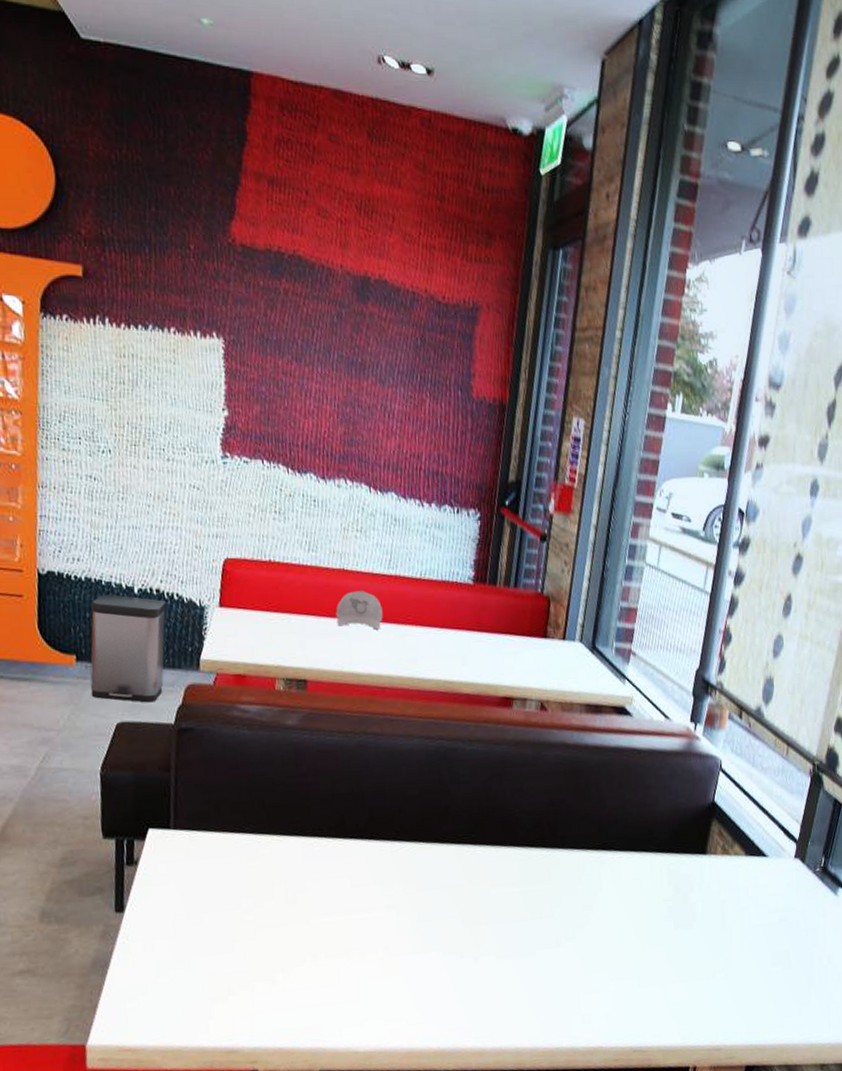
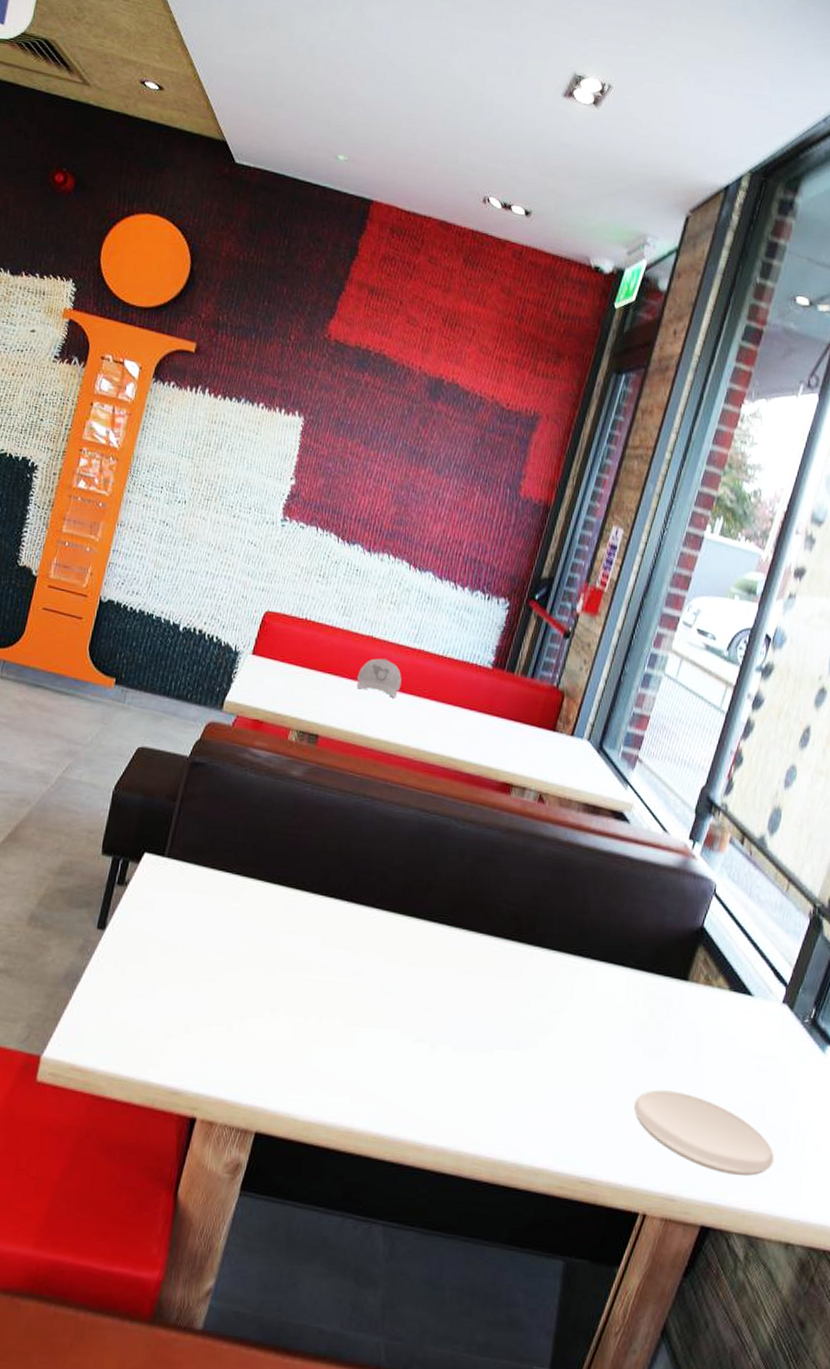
pedal bin: present [90,594,166,703] -> none [121,628,205,733]
plate: none [672,954,803,1017] -> present [633,1090,774,1176]

